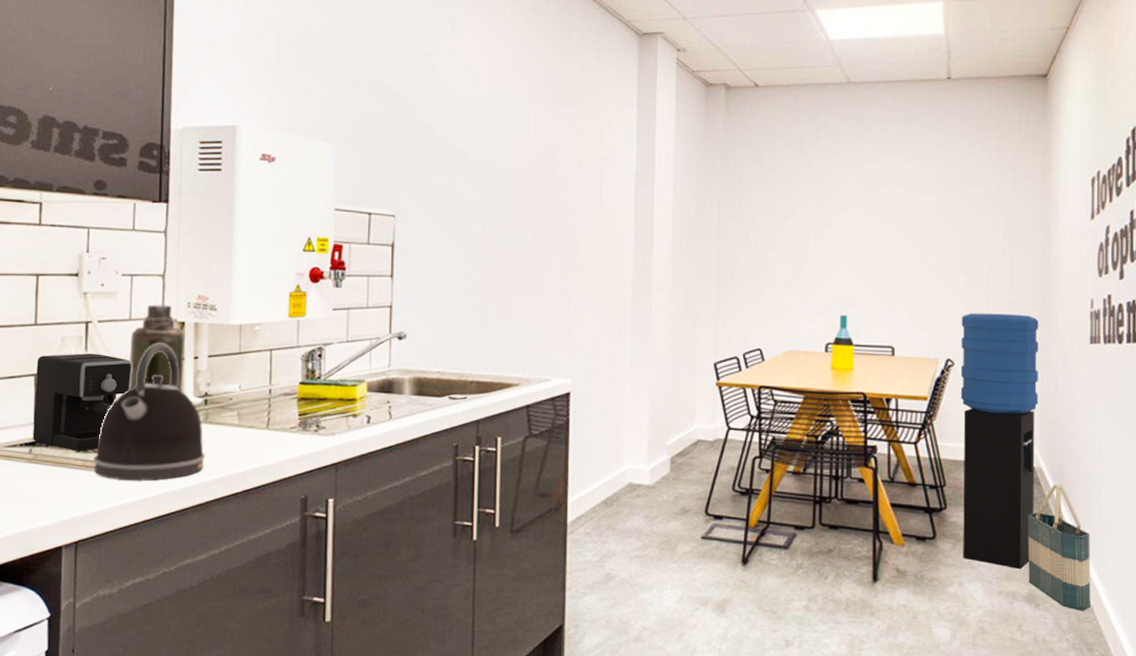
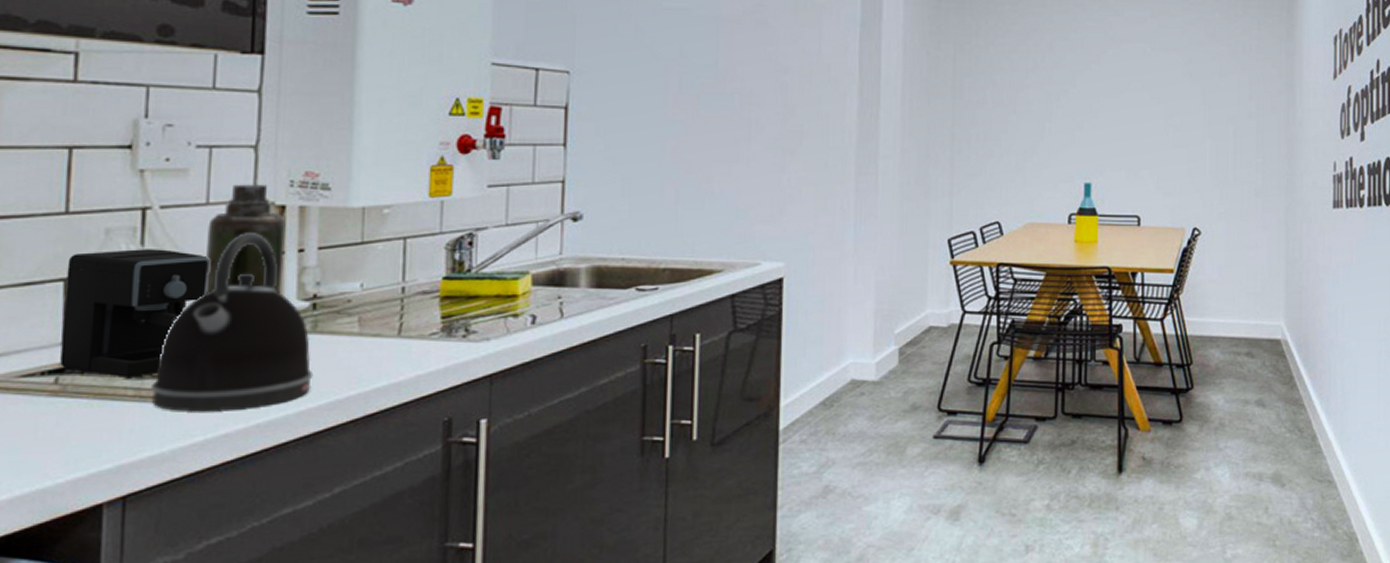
water cooler: present [960,313,1039,569] -> none [1207,178,1284,448]
tote bag: present [1028,484,1091,611] -> none [1273,356,1335,488]

